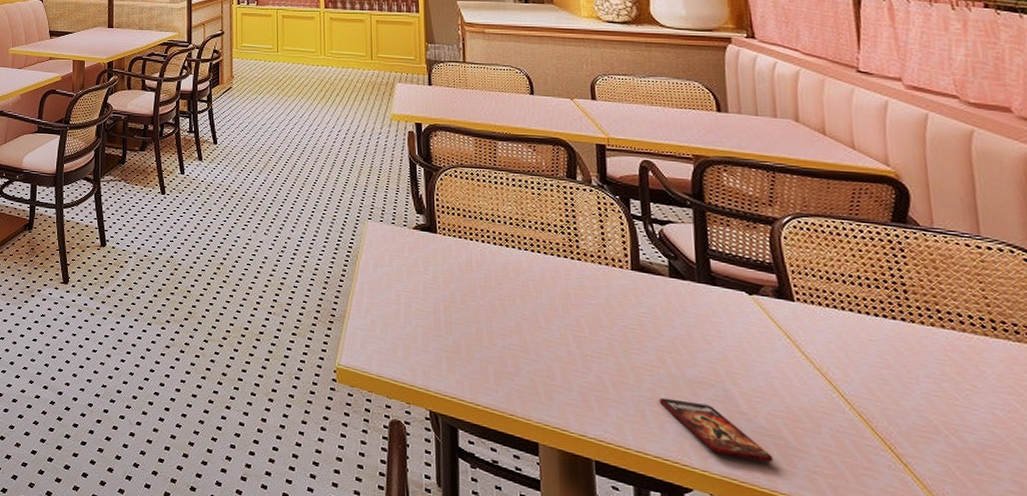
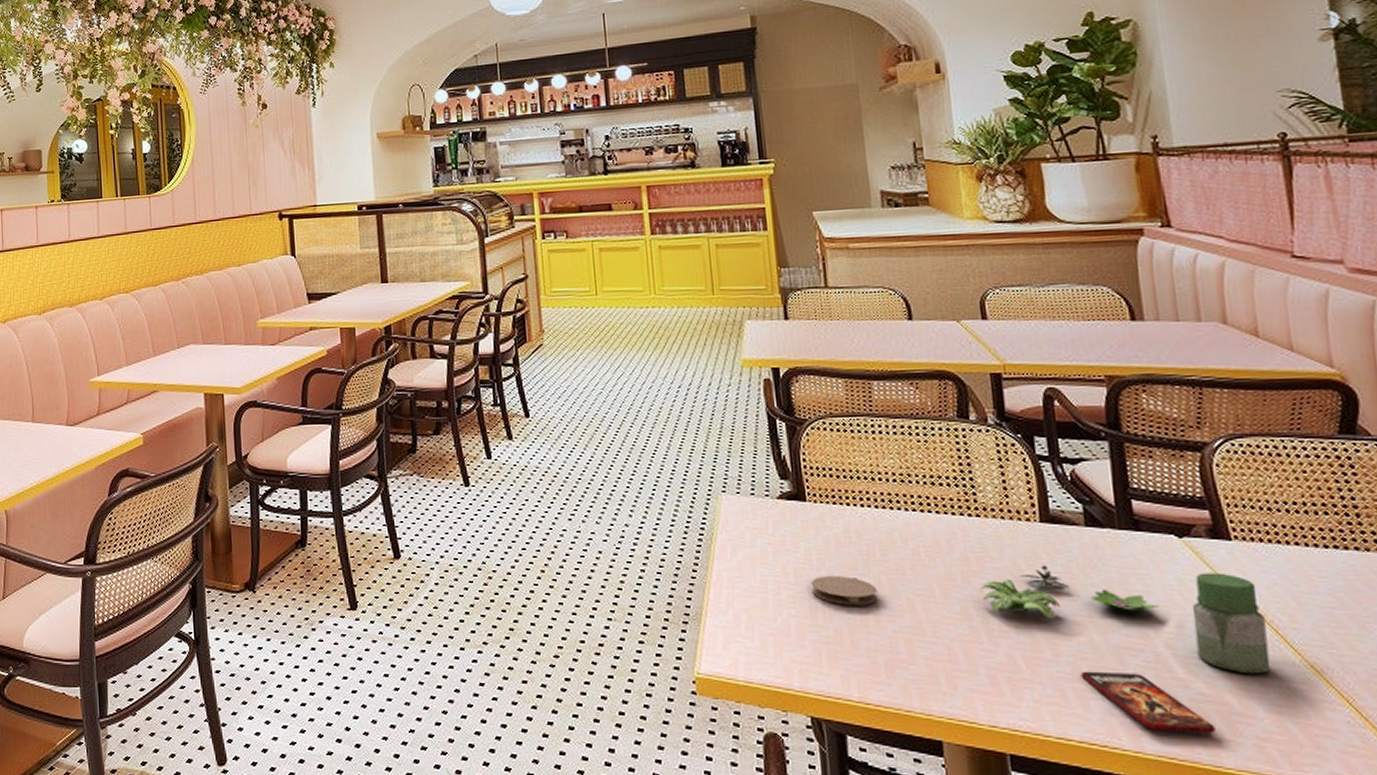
coaster: none [437,296,492,324] -> present [811,576,878,606]
flower: none [579,305,730,353] -> present [981,565,1160,619]
jar: none [757,326,824,417] -> present [1192,572,1271,675]

